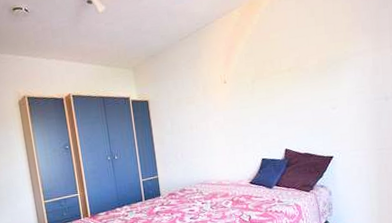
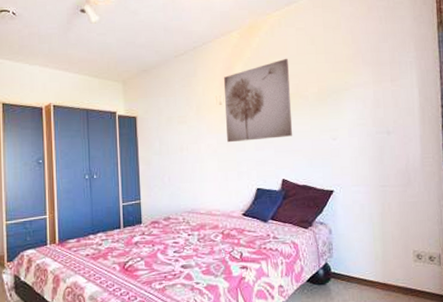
wall art: none [226,32,295,119] -> present [223,58,293,143]

